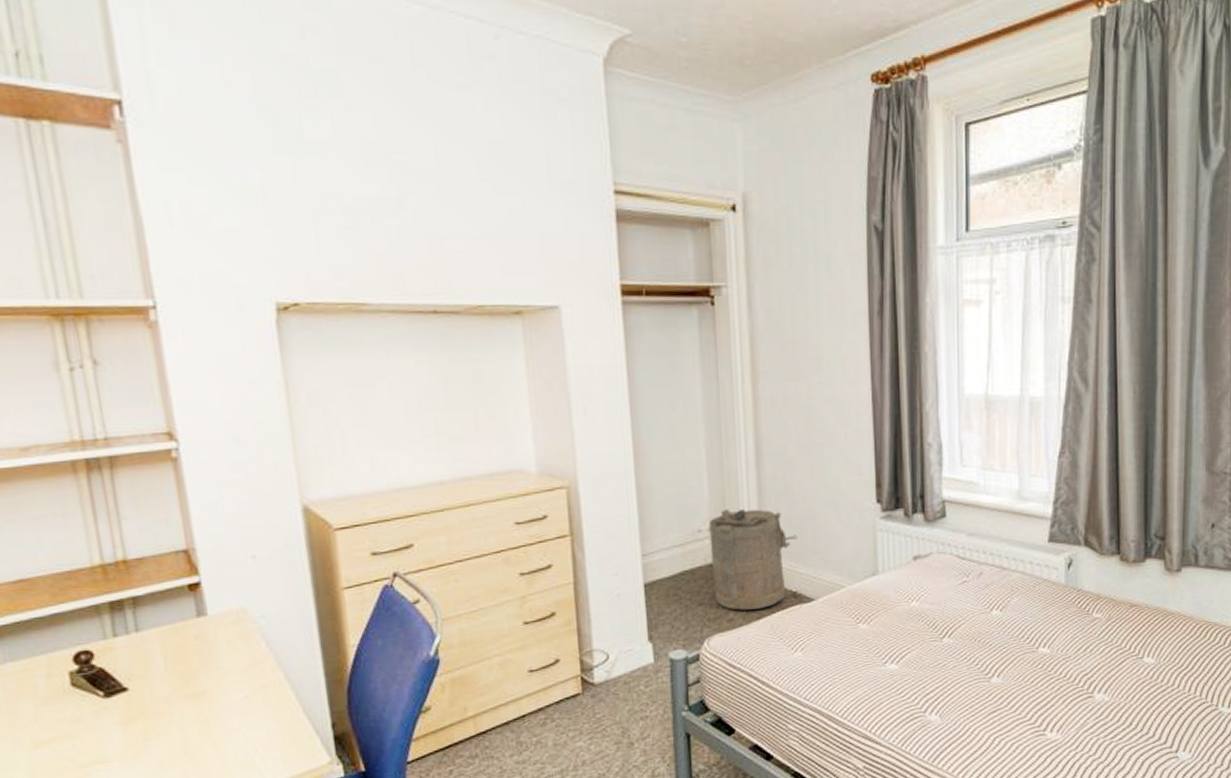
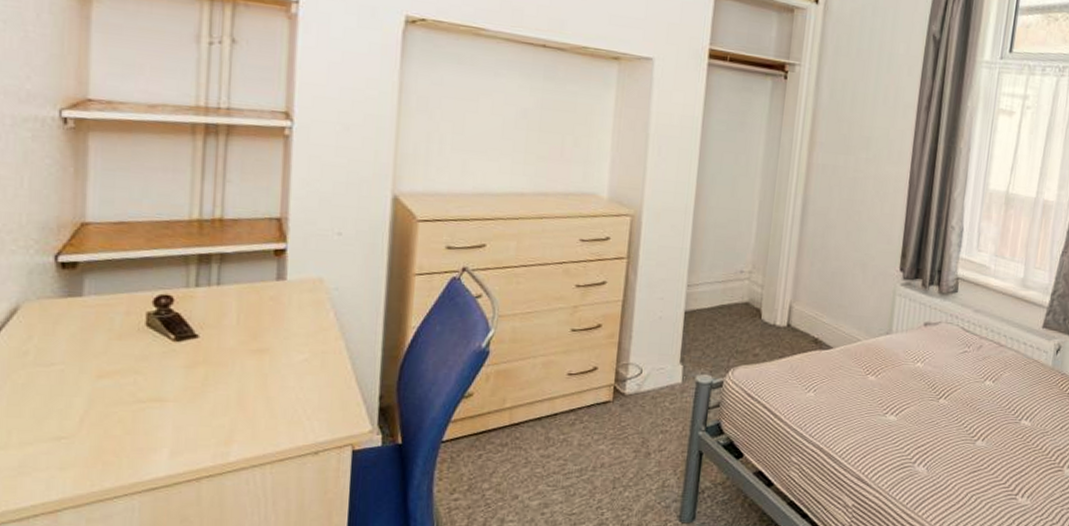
laundry hamper: present [708,508,797,611] -> none [745,256,826,349]

